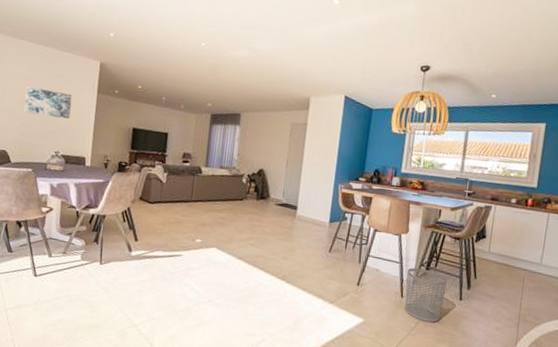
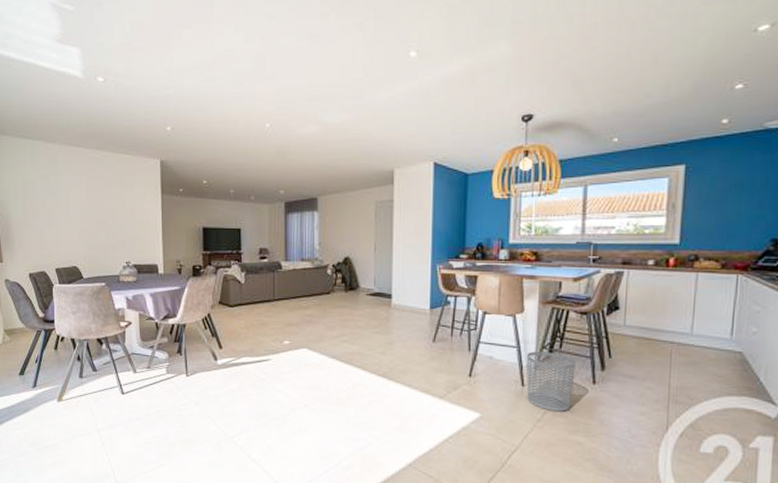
wall art: present [24,86,72,119] -> none [88,196,136,225]

